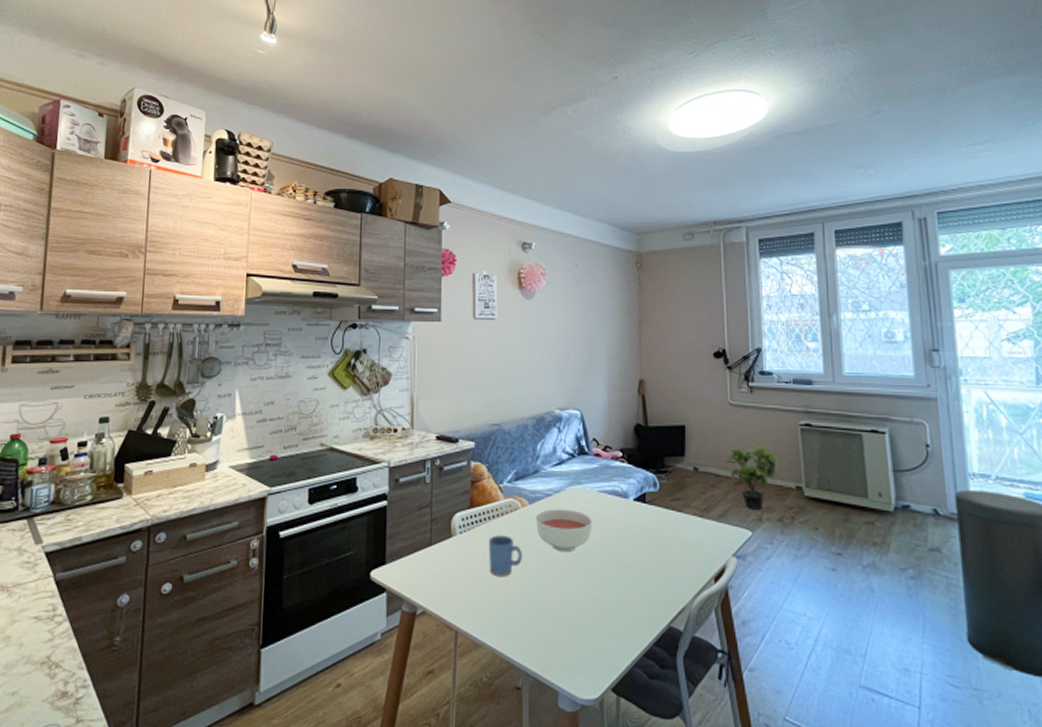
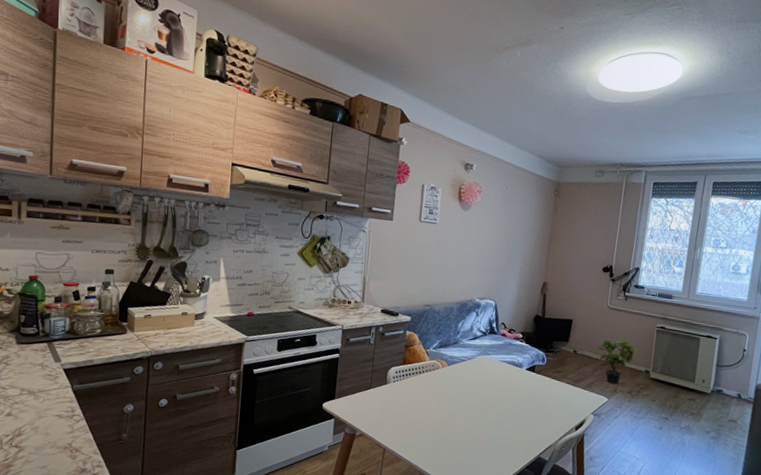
mug: present [488,535,522,577] -> none [413,385,439,415]
bowl: present [536,509,593,551] -> none [451,370,494,401]

